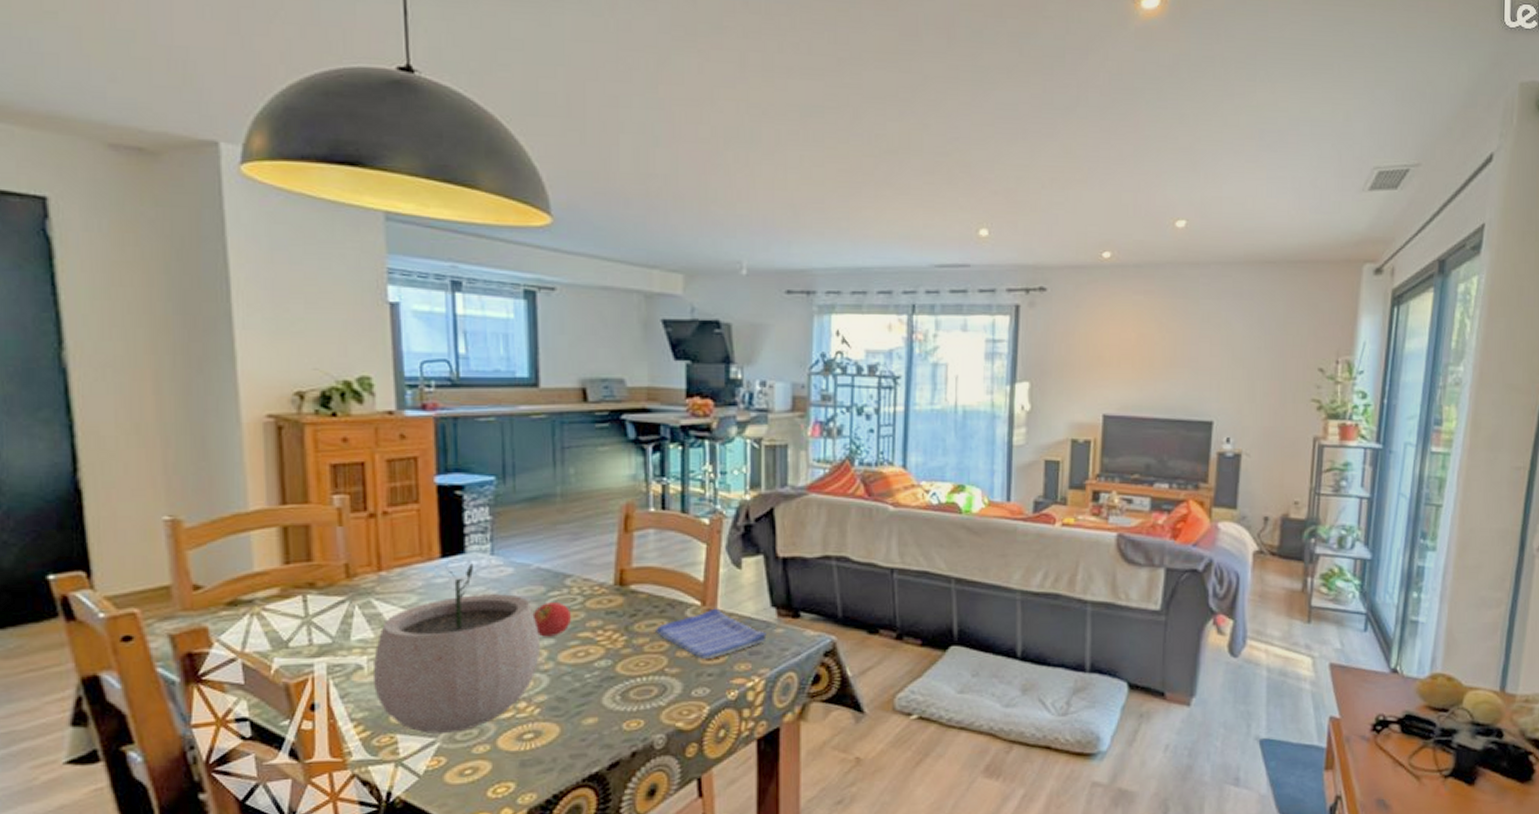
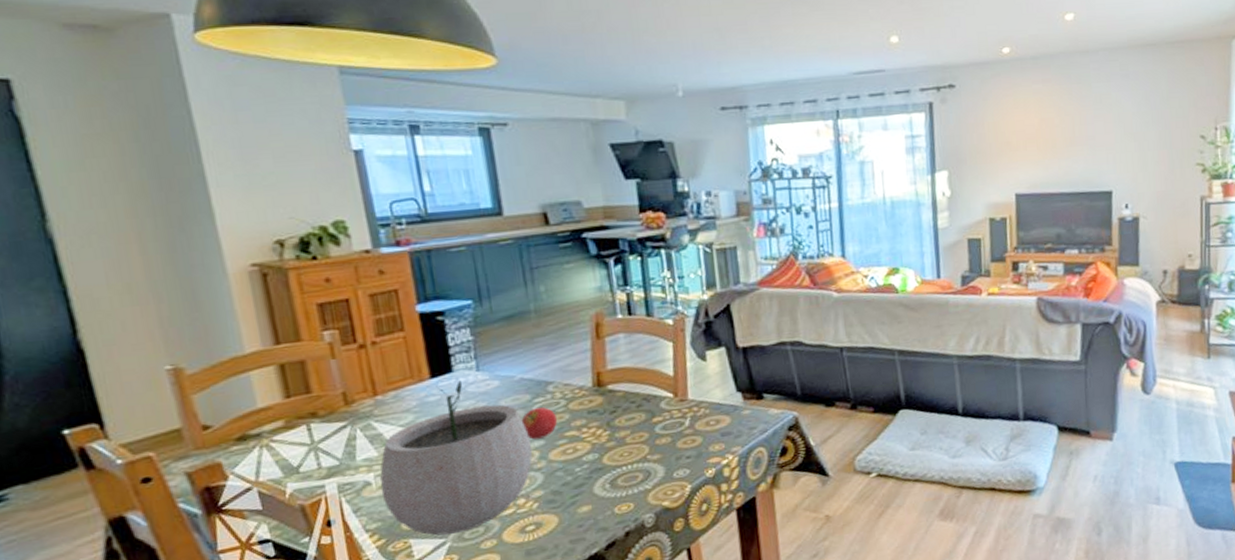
dish towel: present [656,608,767,660] -> none [635,398,736,445]

